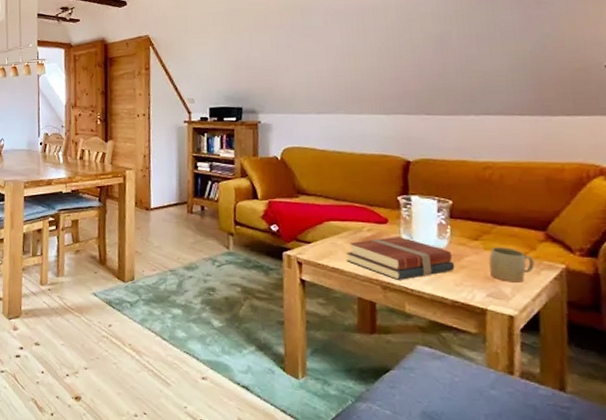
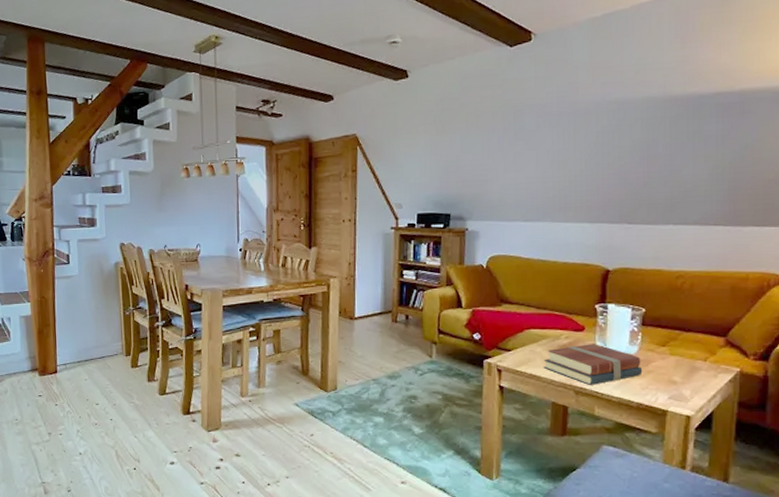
mug: present [489,247,535,283] -> none [674,353,713,385]

